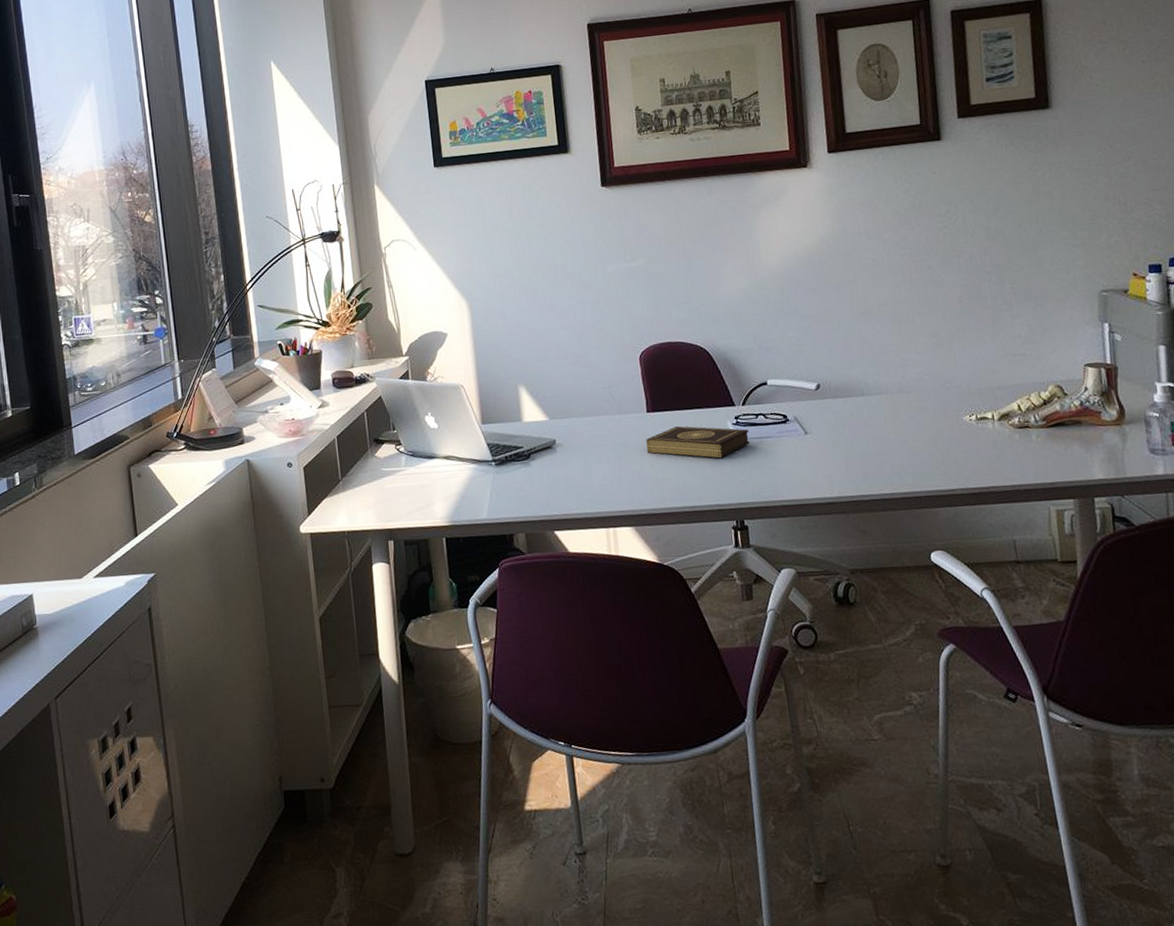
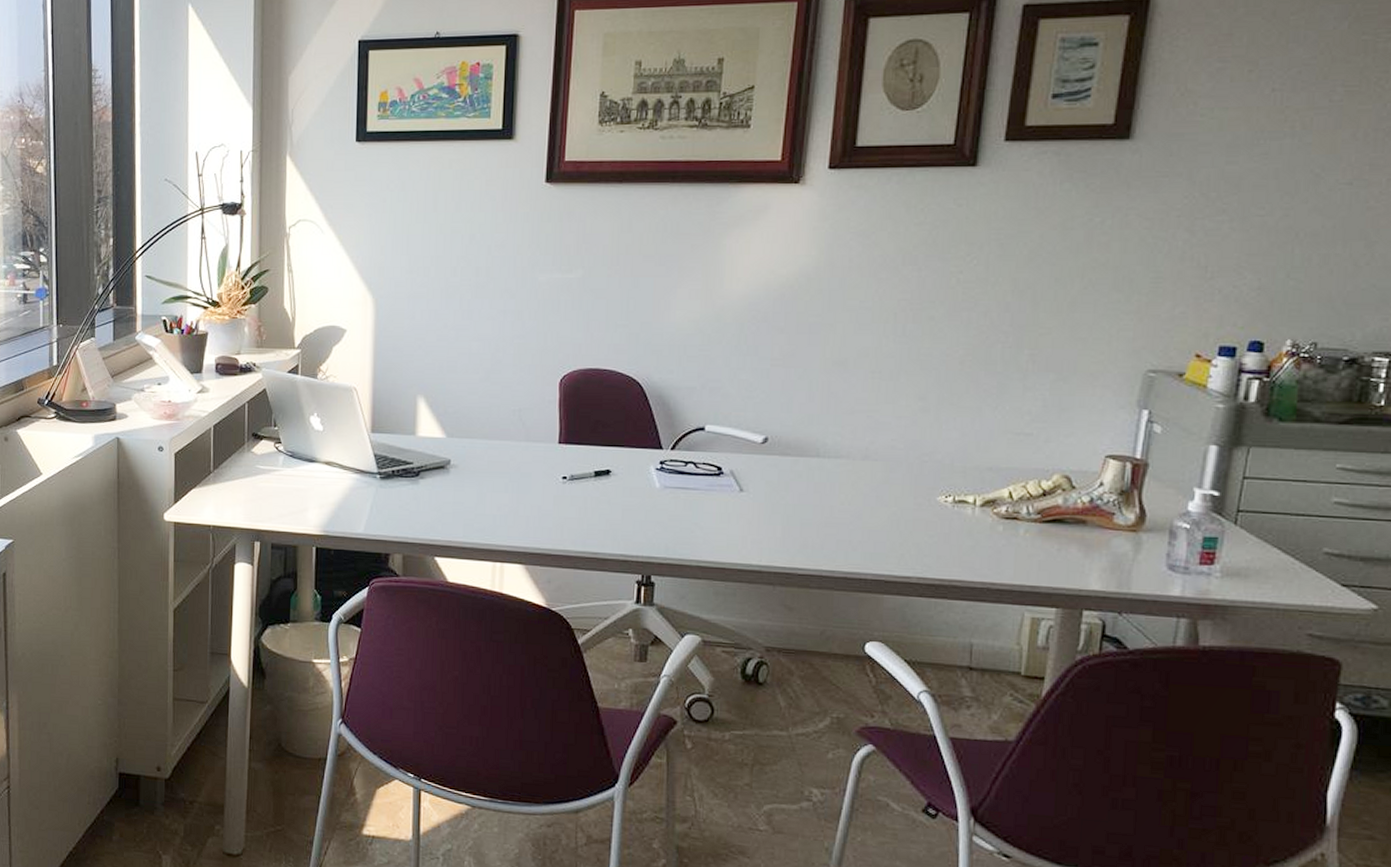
book: present [646,426,751,458] -> none [552,463,674,505]

